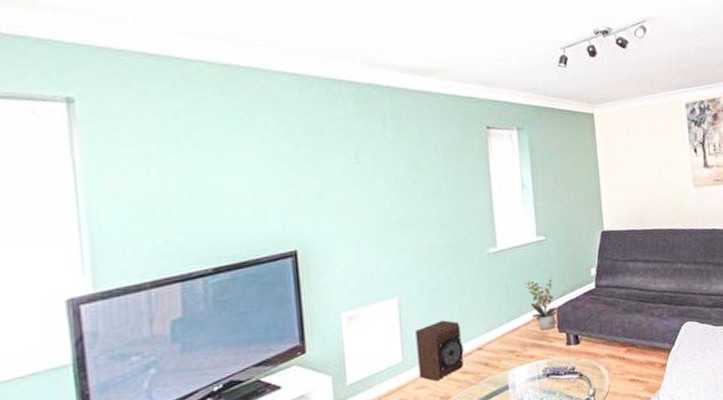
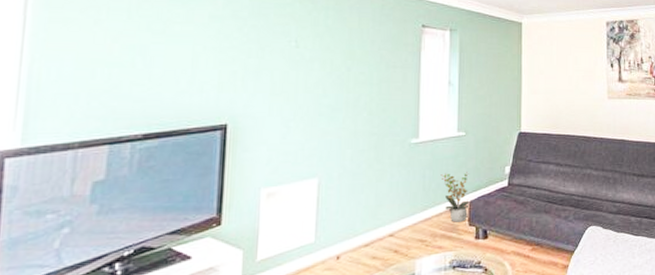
speaker: present [415,320,464,382] -> none [329,204,375,264]

